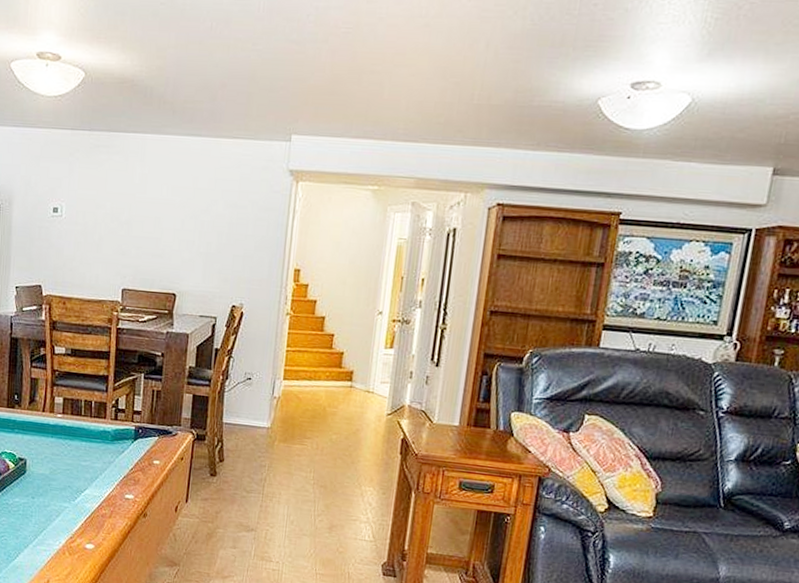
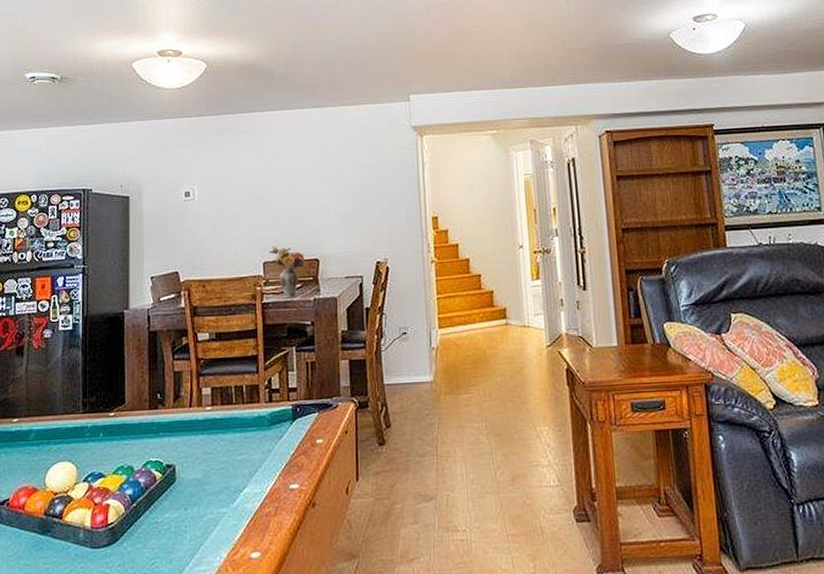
flower arrangement: none [128,274,163,328] -> present [269,246,305,299]

